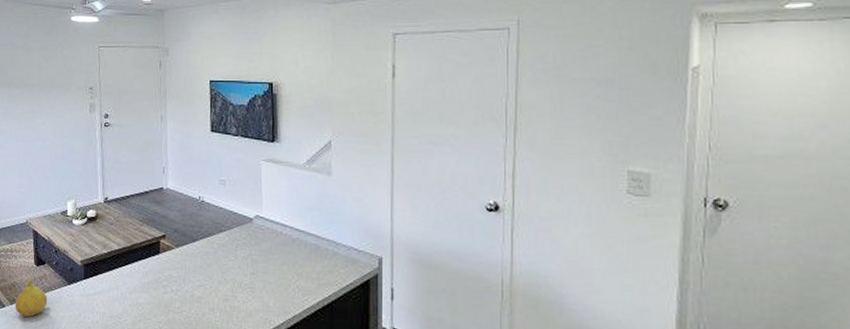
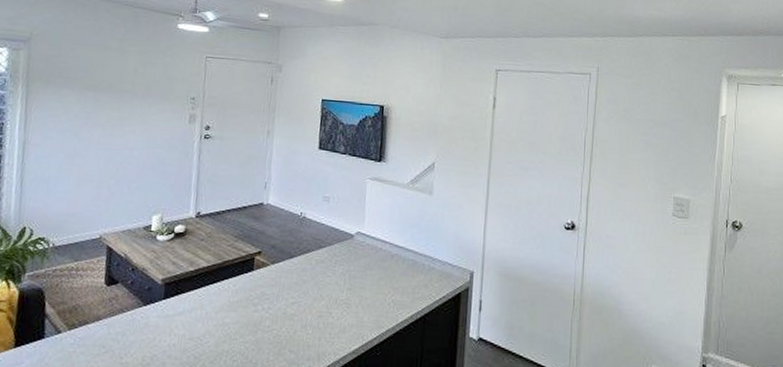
fruit: present [15,279,48,317] -> none [74,301,117,343]

